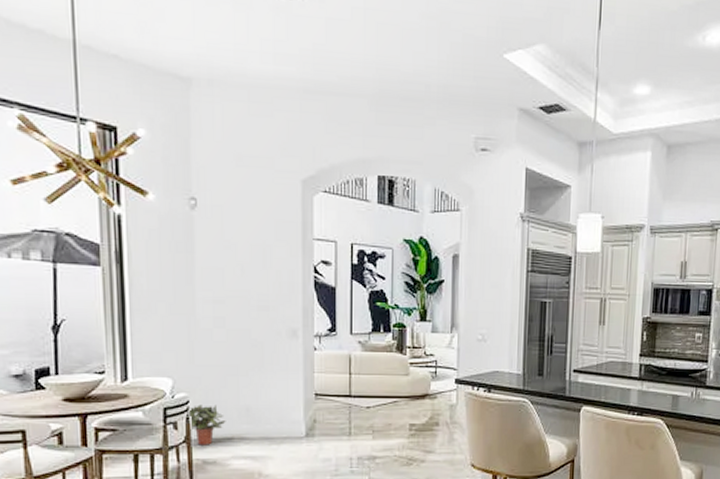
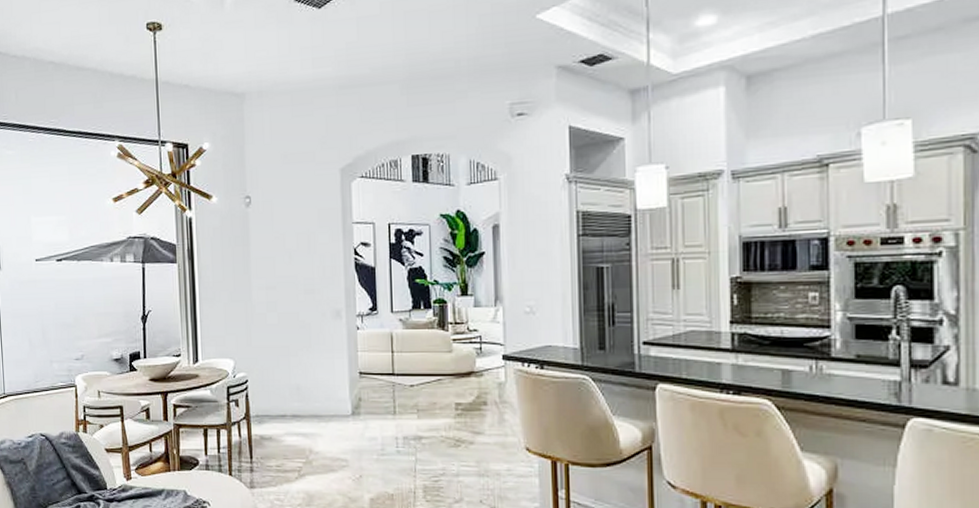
potted plant: present [186,404,226,445] -> none [246,383,280,422]

